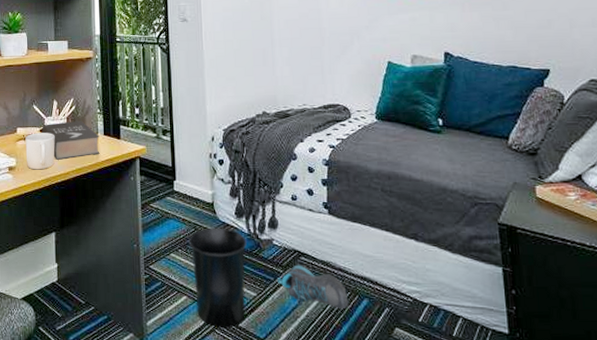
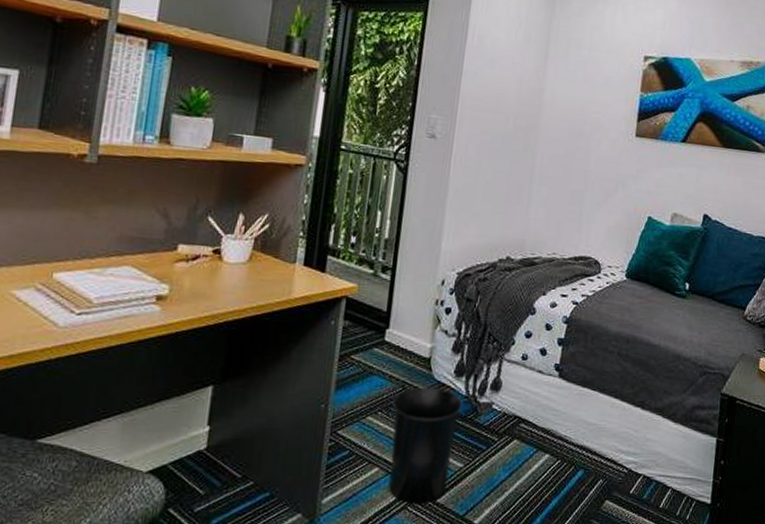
mug: present [25,133,55,170] -> none [184,253,234,303]
book: present [42,120,100,160] -> none [215,243,297,292]
athletic shoe: present [277,265,349,310] -> none [490,432,564,482]

